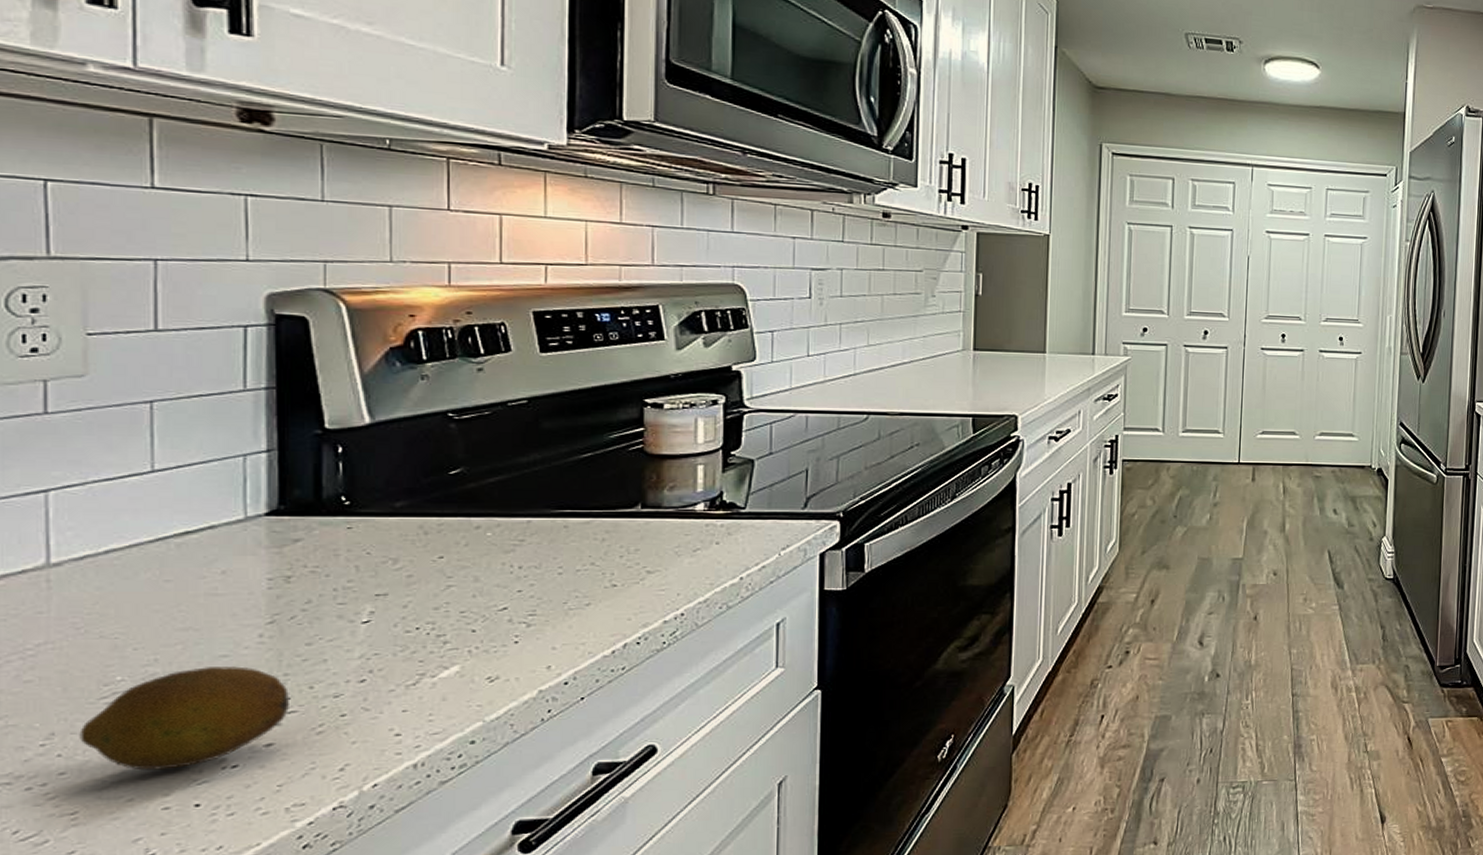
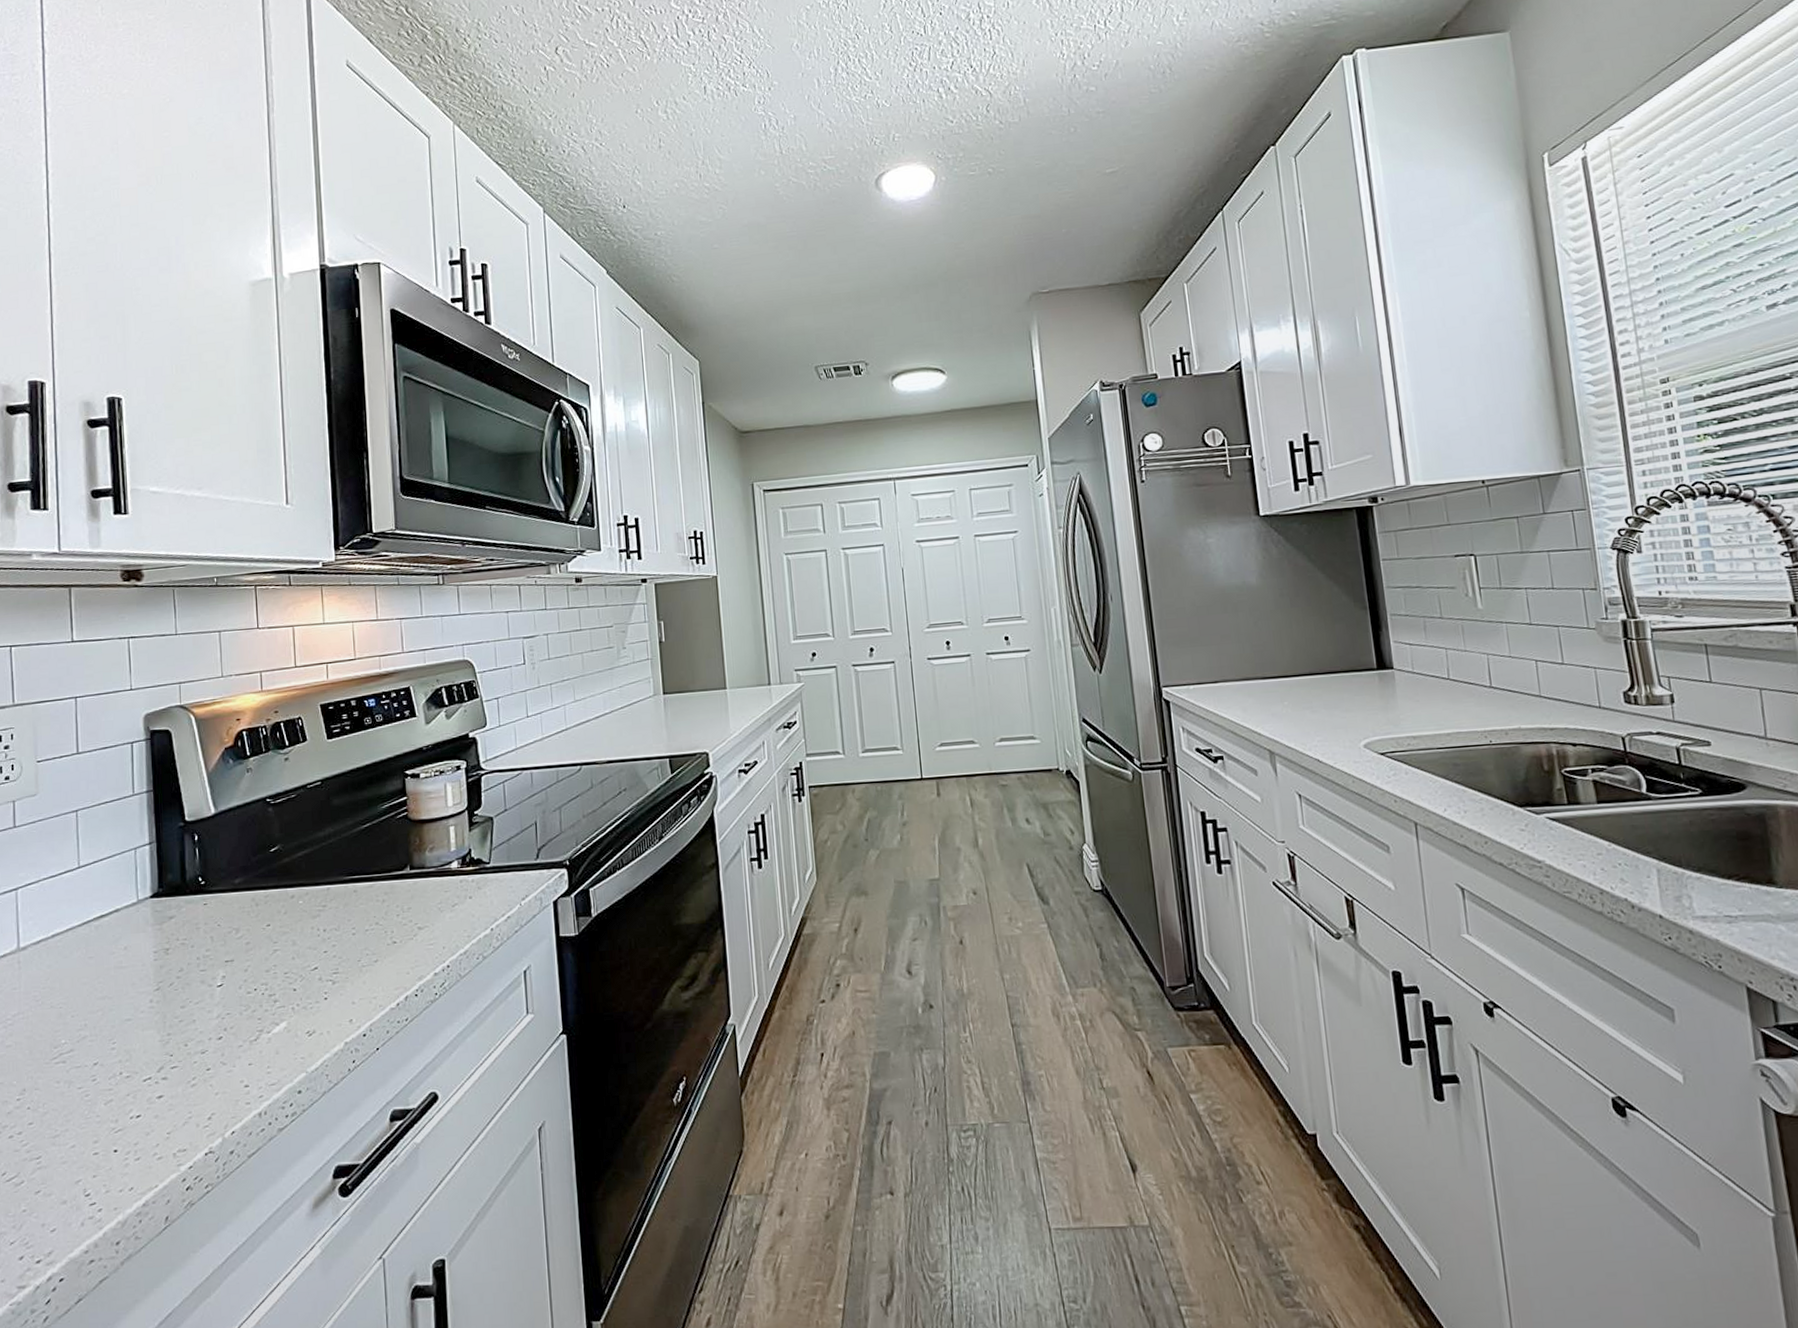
fruit: present [79,666,291,770] -> none [40,1028,173,1120]

